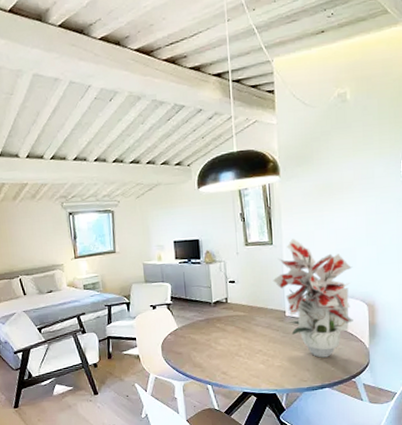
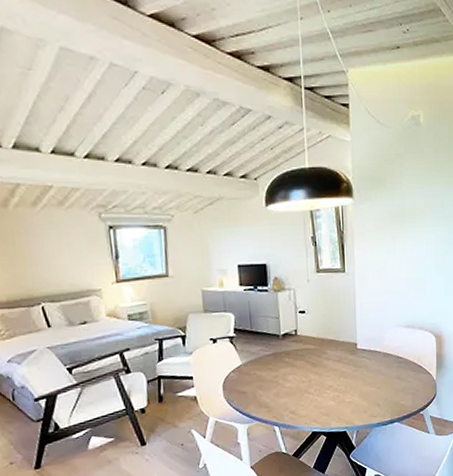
bouquet: present [272,239,353,358] -> none [344,266,423,392]

